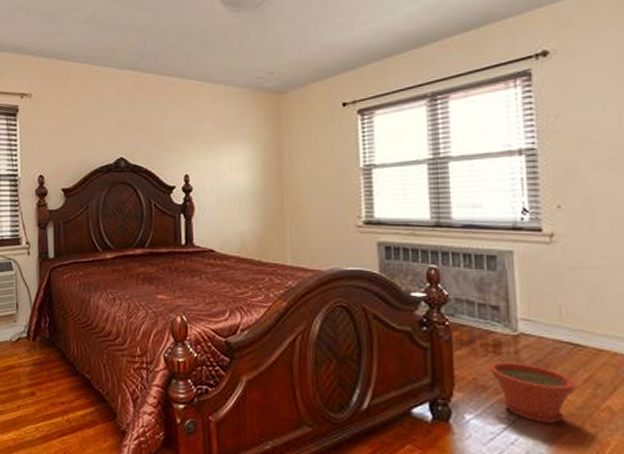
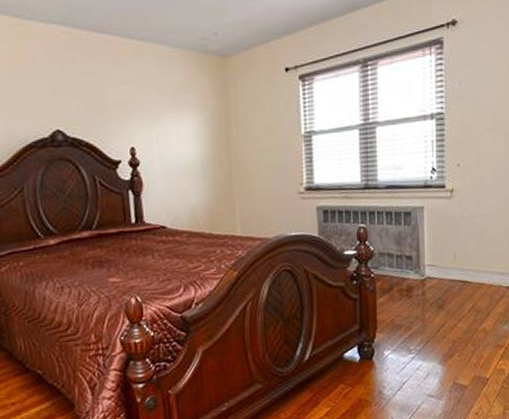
plant pot: present [490,361,576,424] -> none [404,301,463,349]

